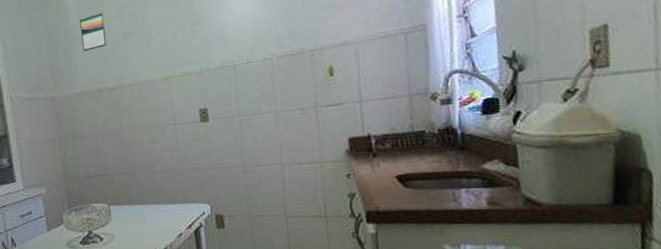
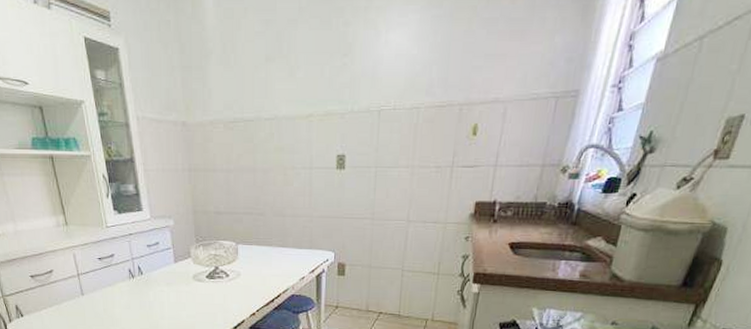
calendar: present [80,11,107,52] -> none [218,24,247,73]

